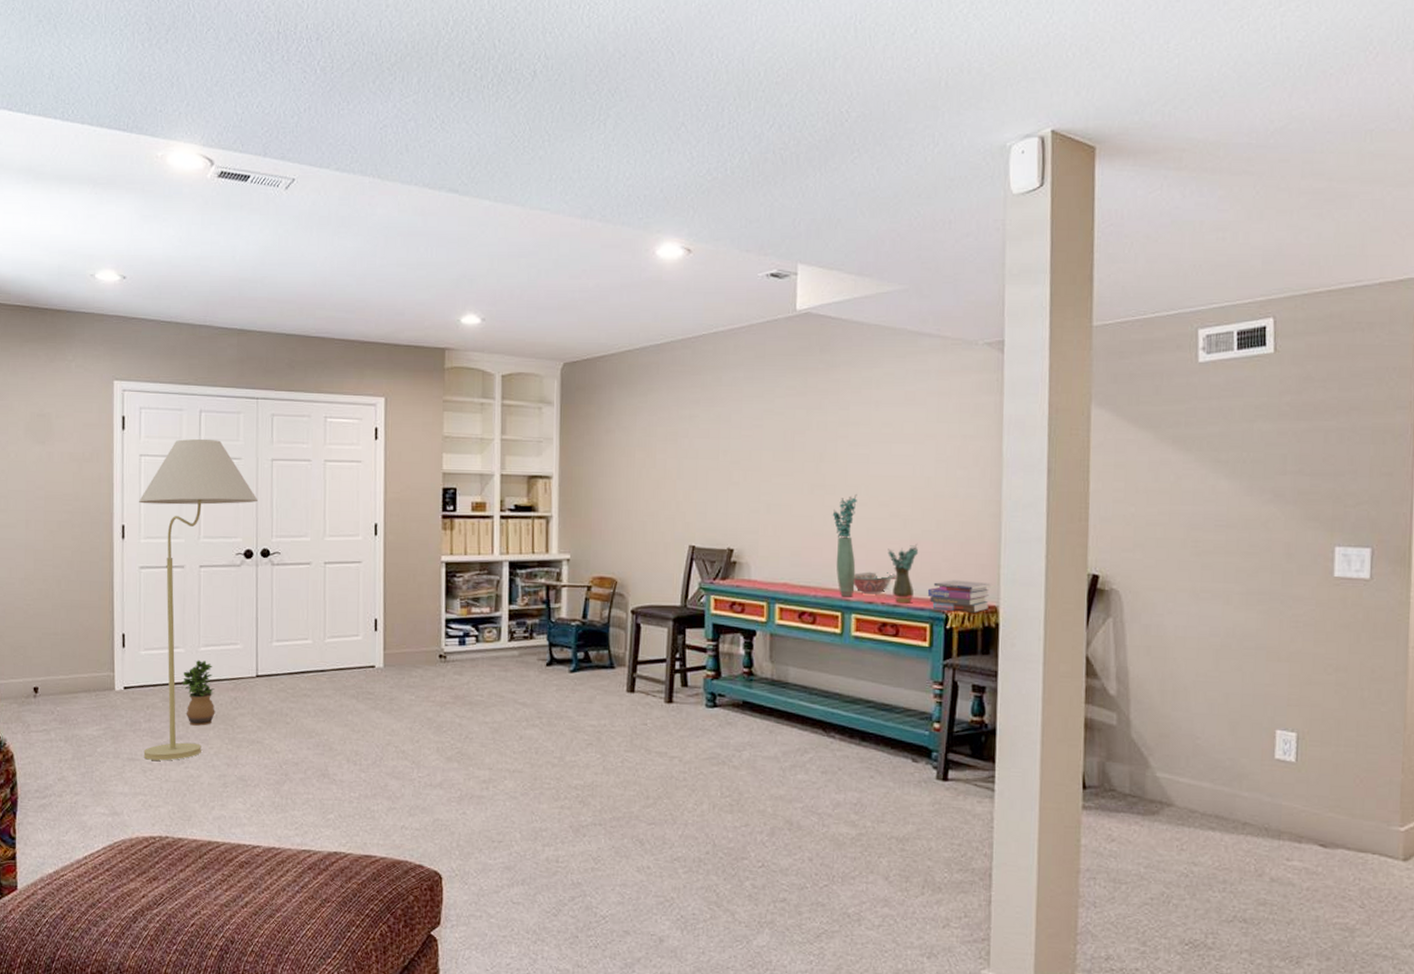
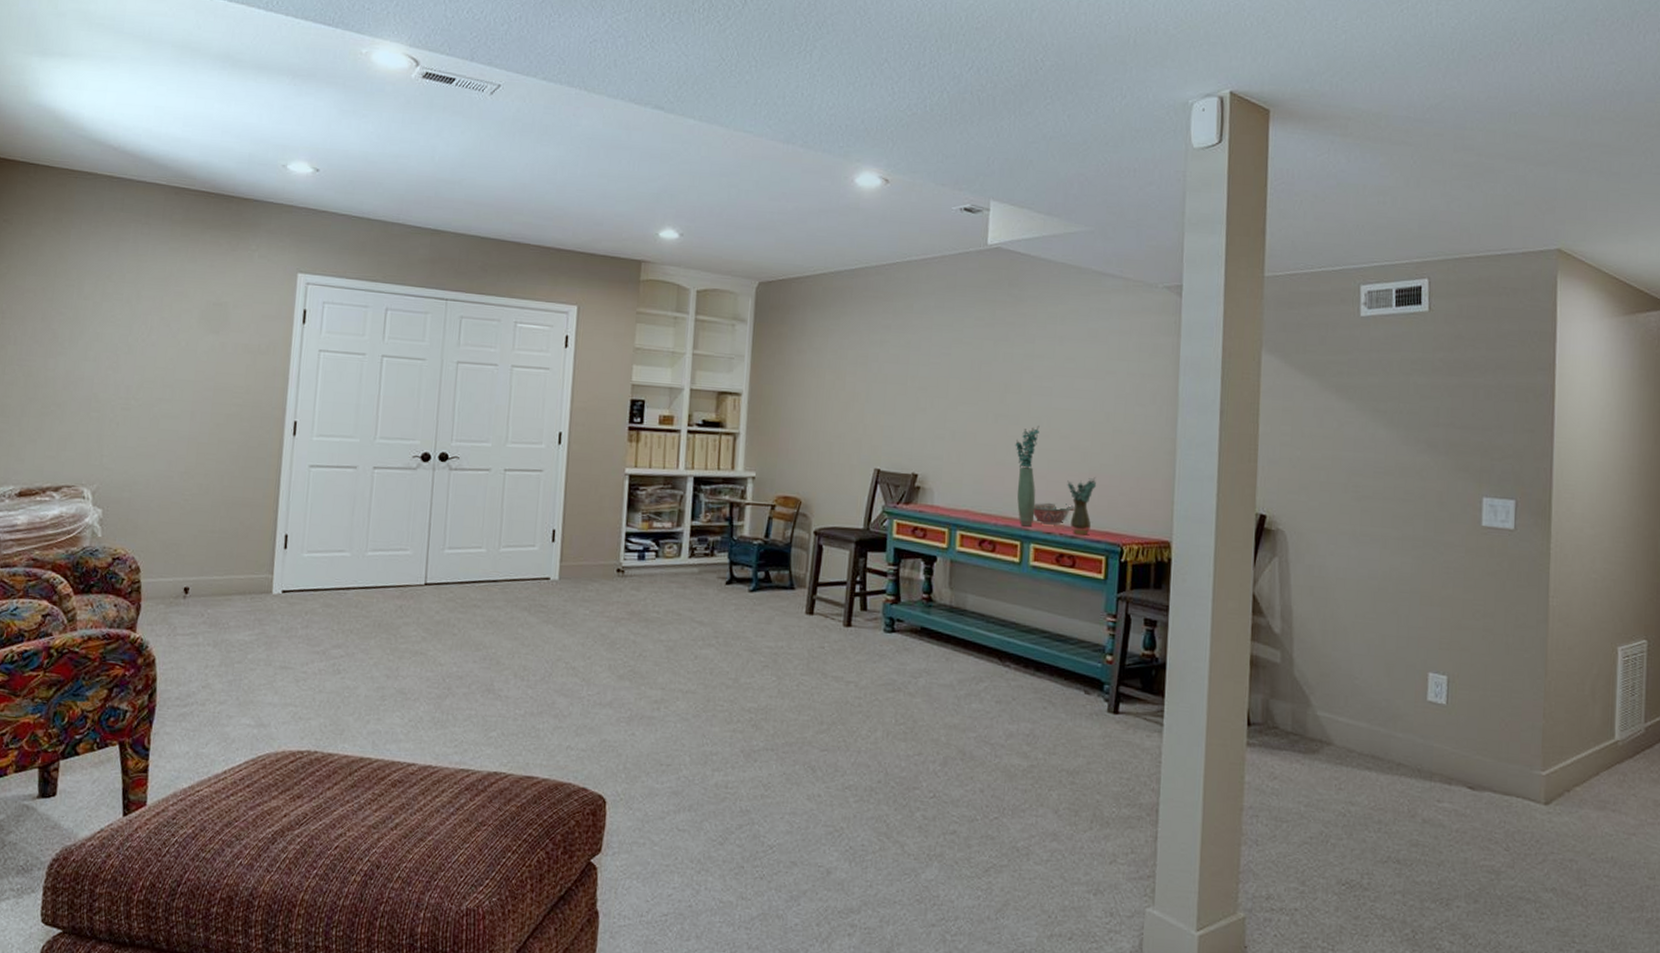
floor lamp: present [138,439,258,761] -> none [297,336,440,671]
potted plant: present [181,659,215,726] -> none [345,564,380,635]
books: present [927,580,992,613] -> none [1104,514,1166,547]

